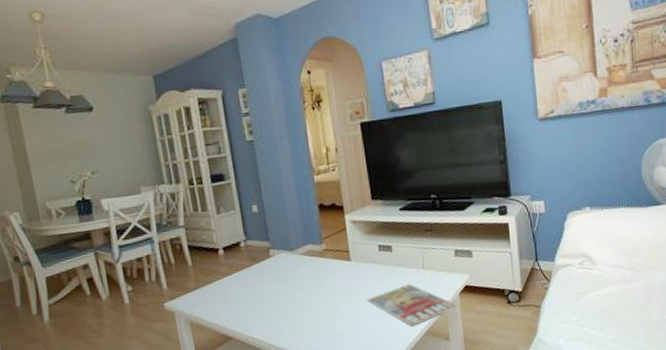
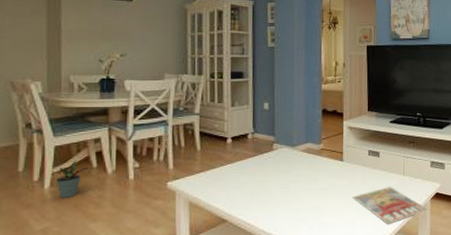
potted plant: none [54,290,83,330] -> present [56,161,89,198]

